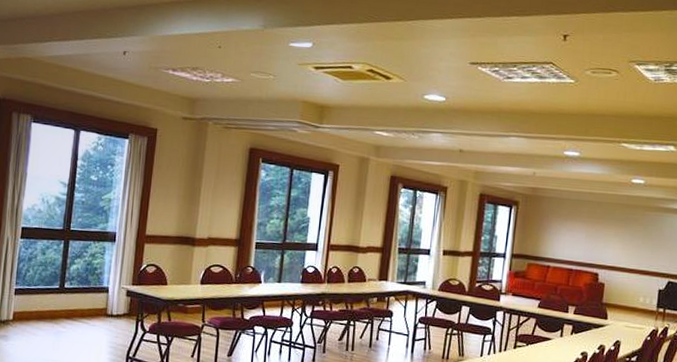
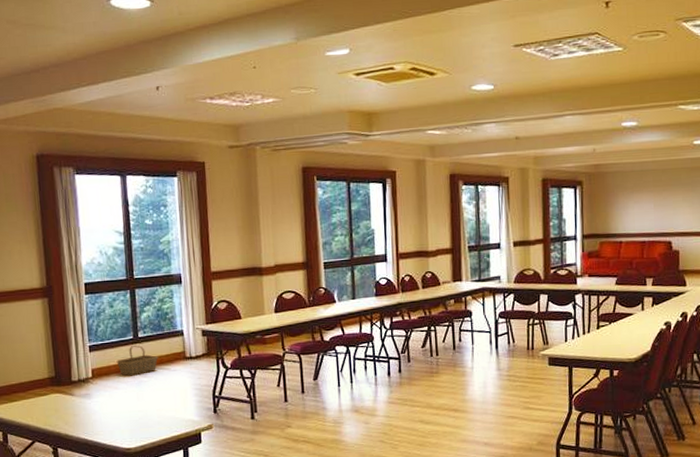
basket: none [38,295,81,325] -> present [116,345,159,376]

